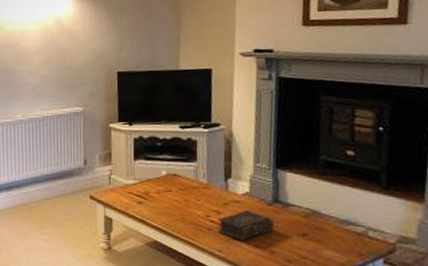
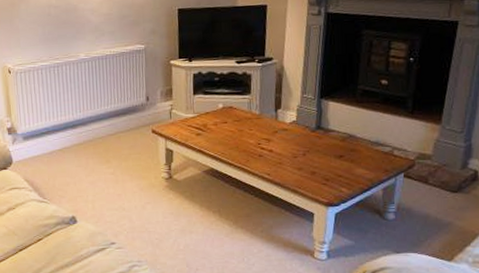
book: present [217,210,275,241] -> none [267,137,317,164]

